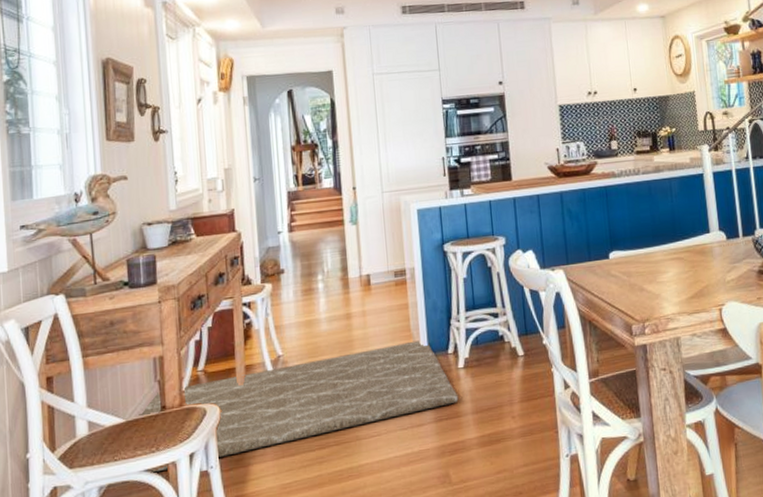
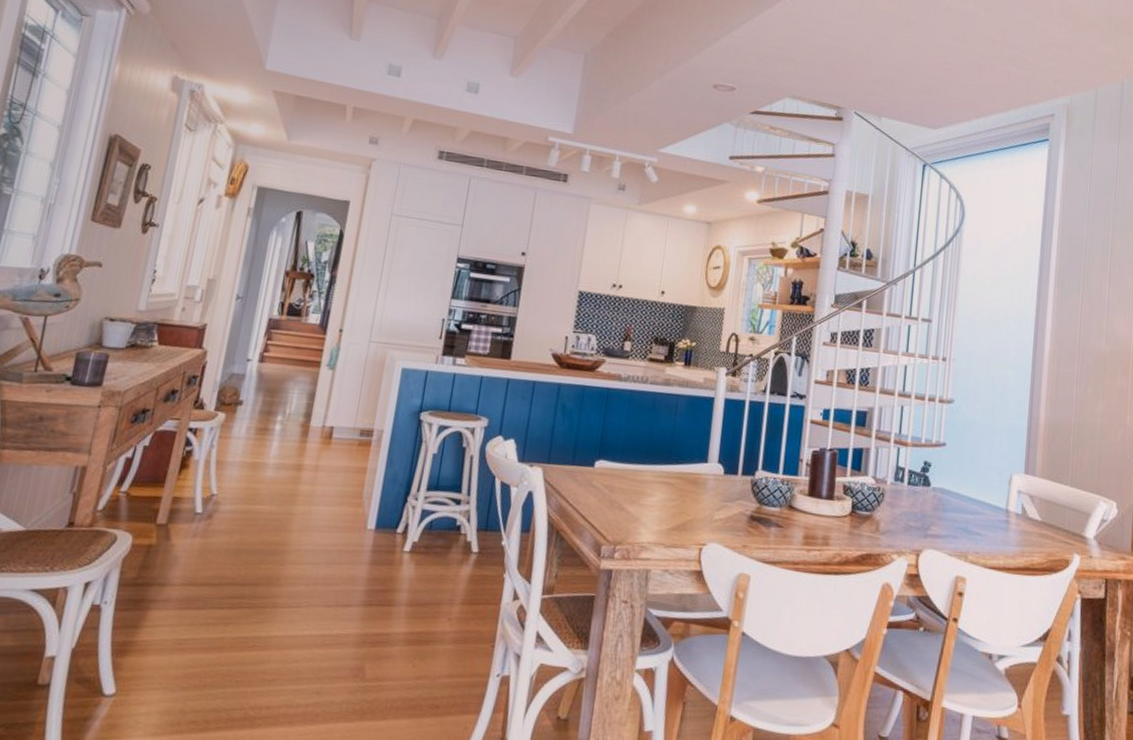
rug: present [138,340,459,473] -> none [36,505,396,595]

